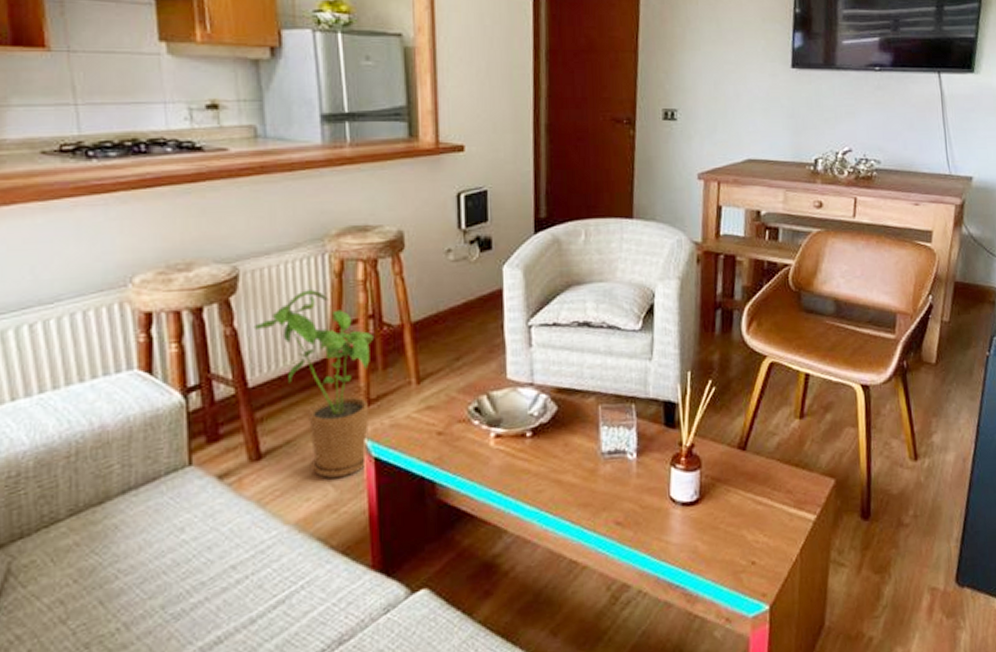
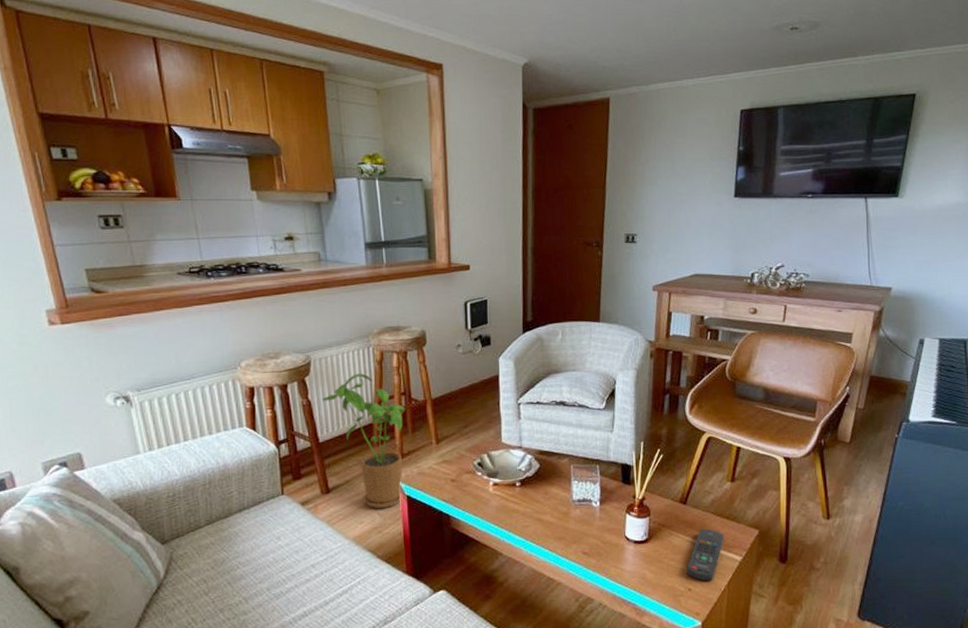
remote control: none [748,481,794,550] -> present [686,529,724,581]

